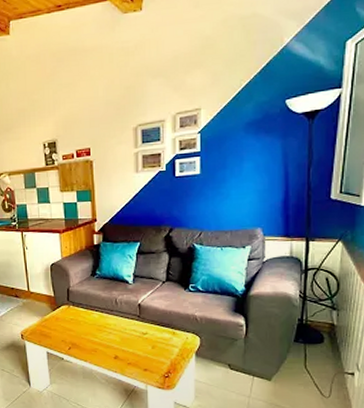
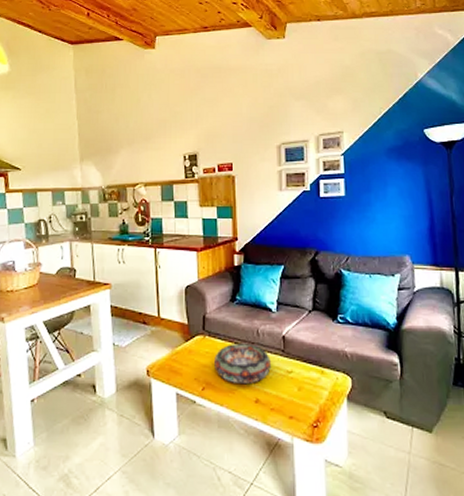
decorative bowl: none [78,310,128,345] -> present [214,342,271,385]

